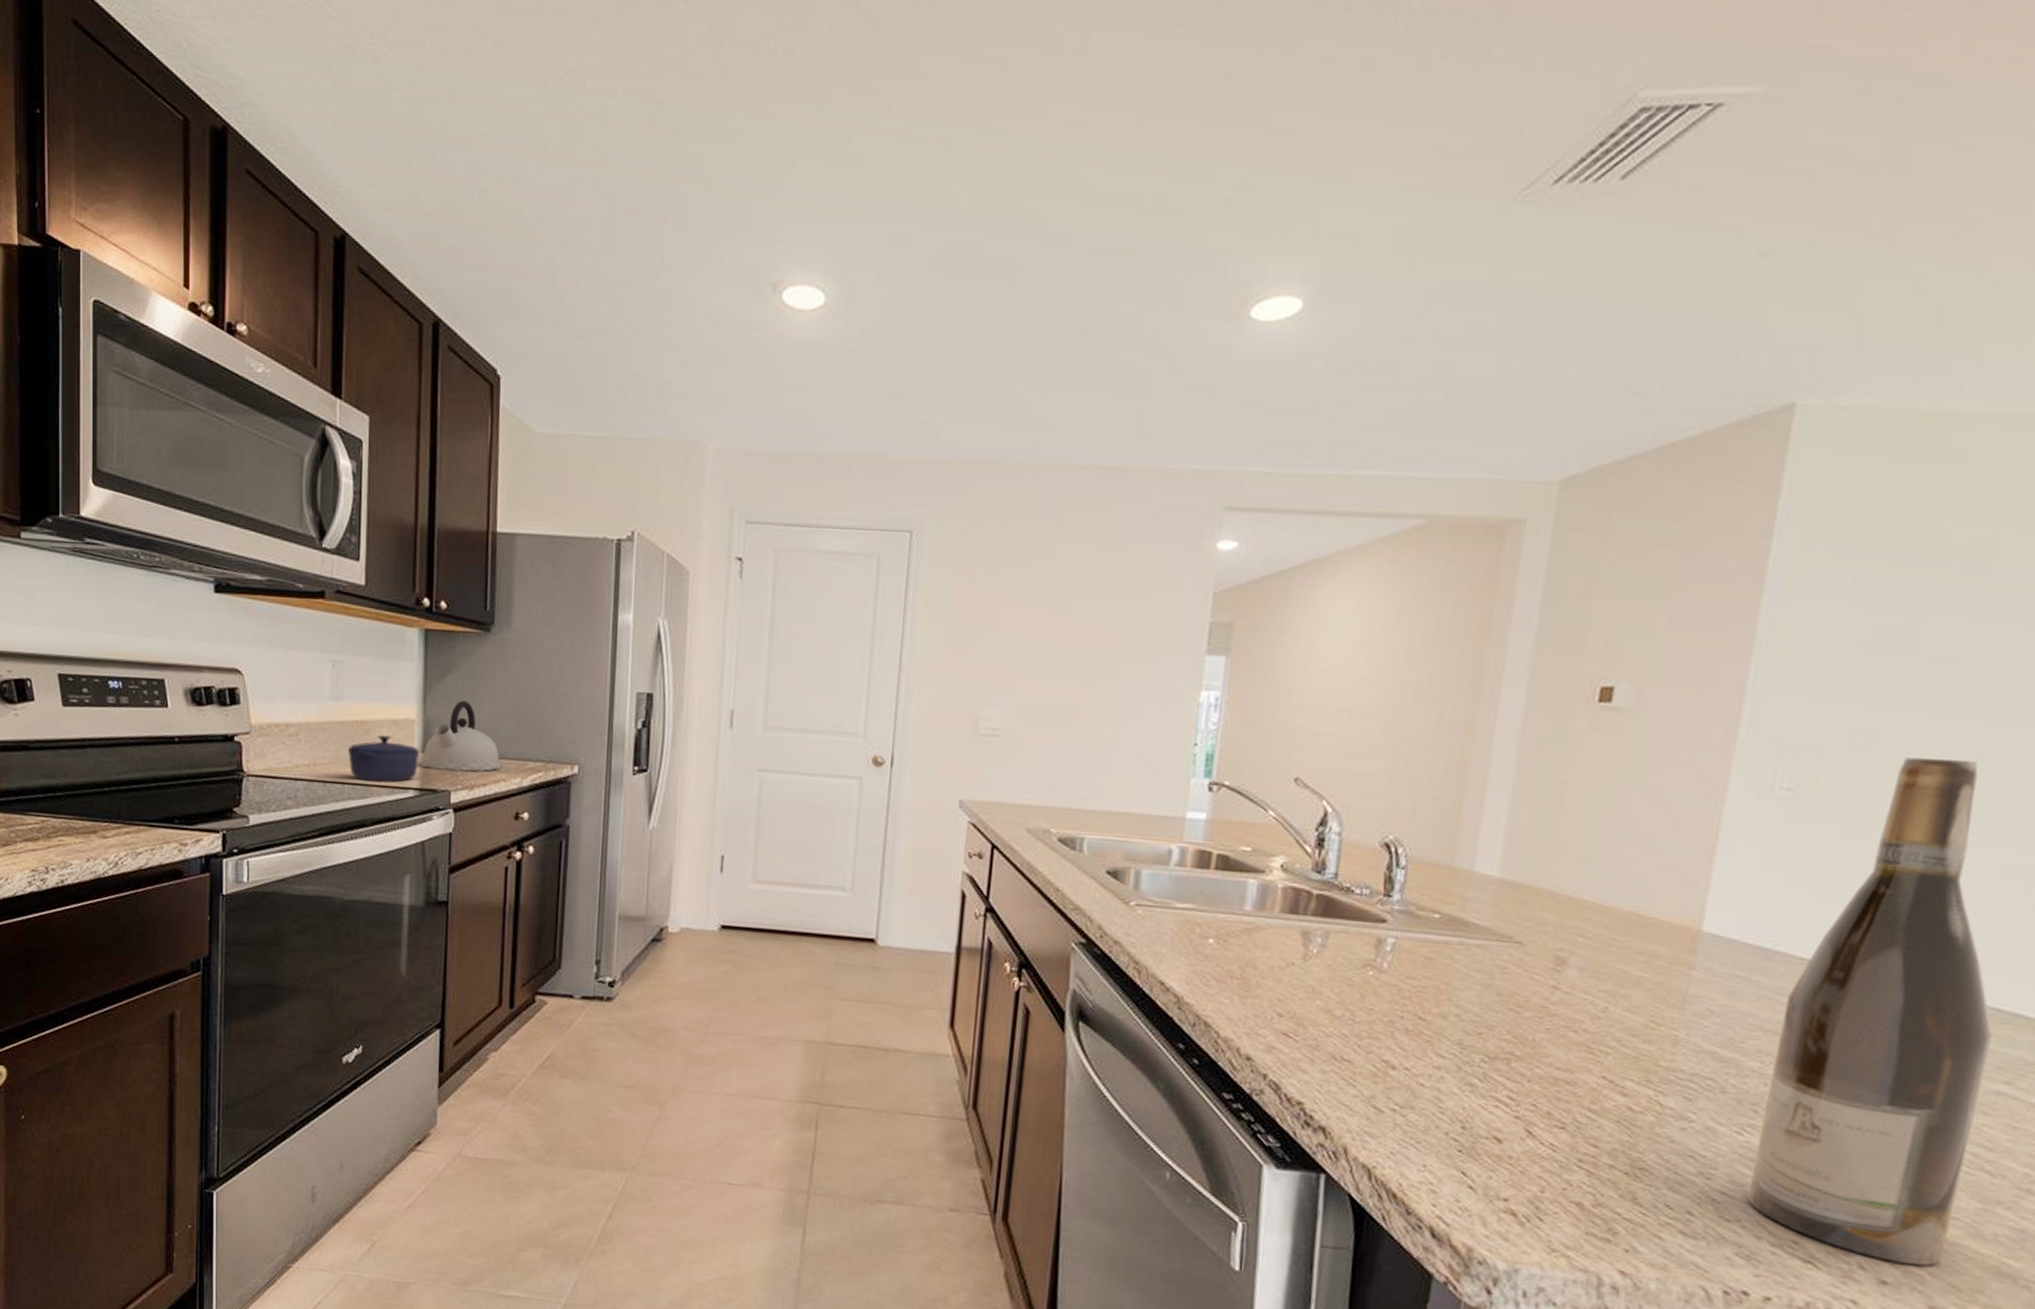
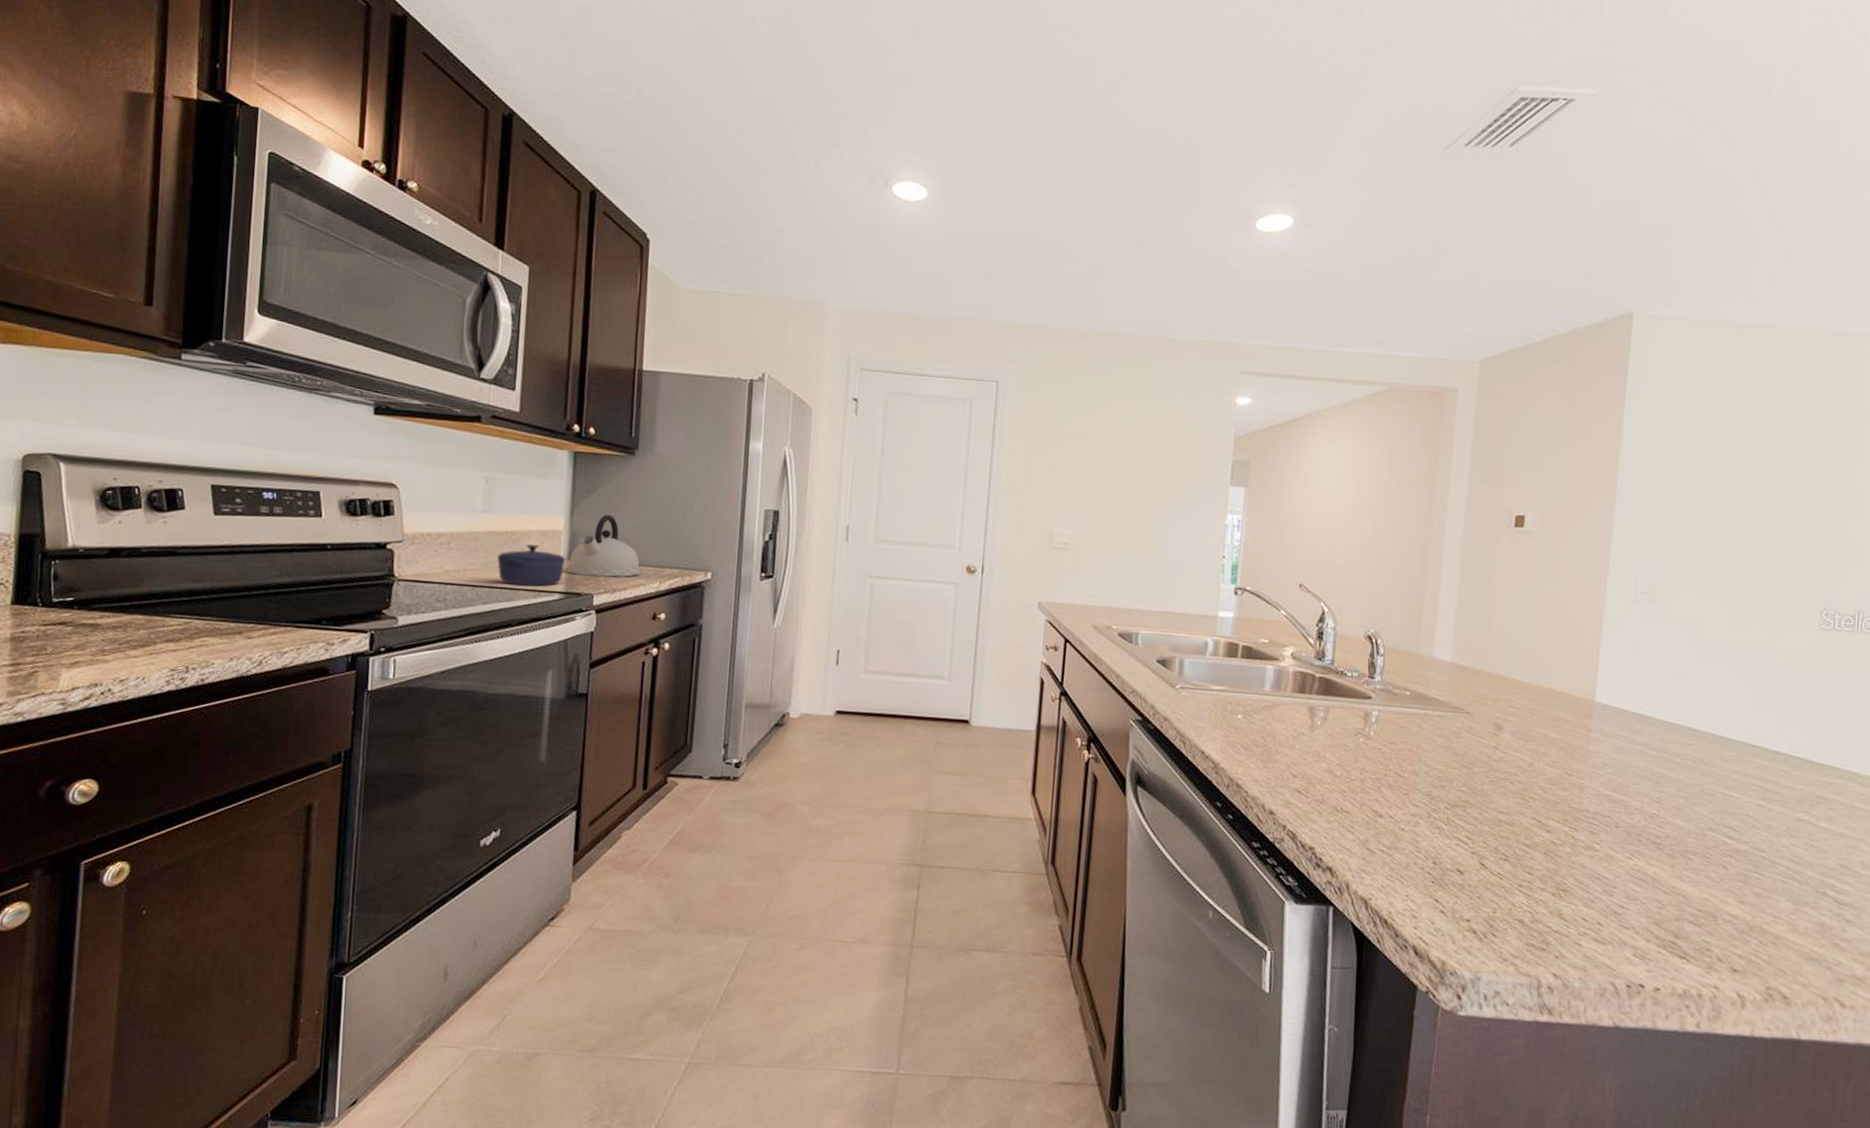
wine bottle: present [1747,757,1993,1266] -> none [1639,570,1792,955]

